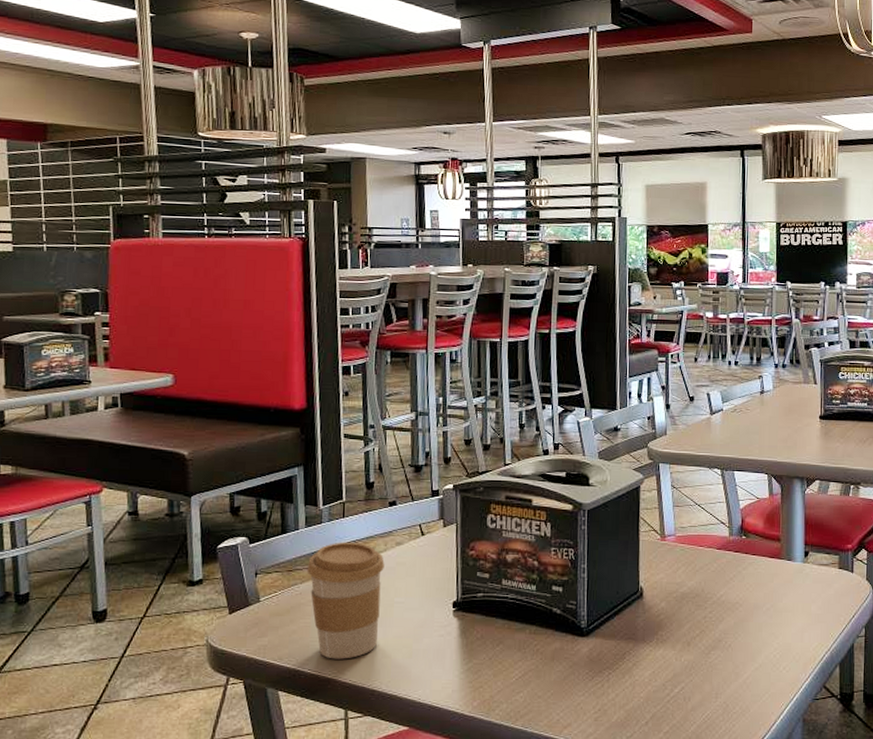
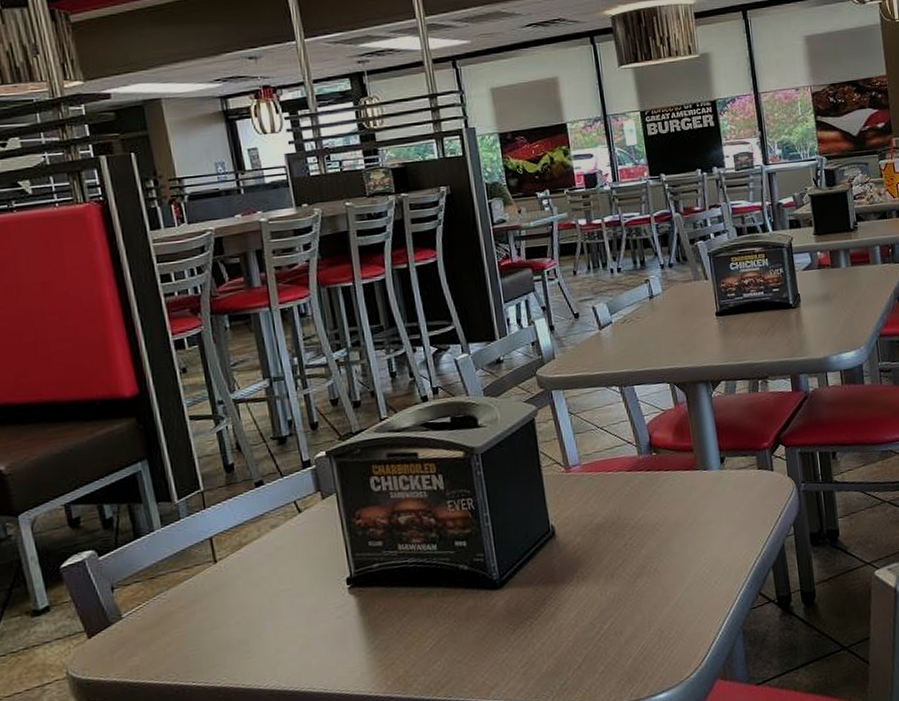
coffee cup: present [306,542,385,659] -> none [171,533,267,666]

